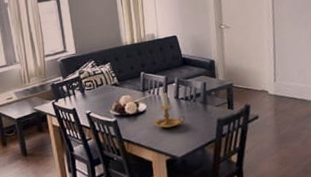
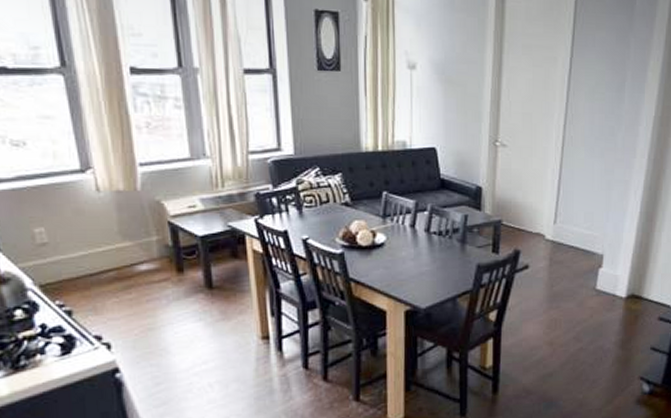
candle holder: present [153,91,186,129] -> none [393,221,436,270]

